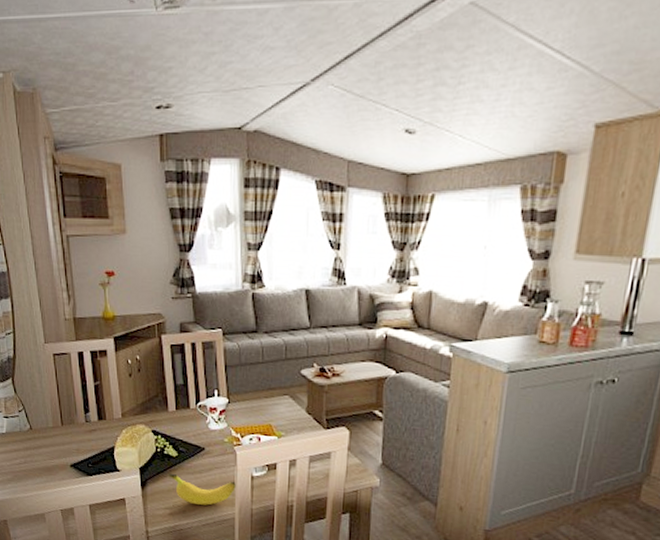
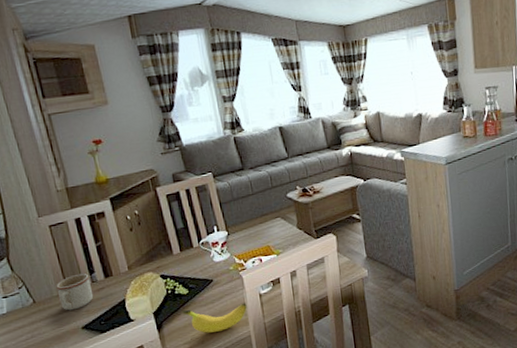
mug: none [52,409,85,446] -> present [56,273,94,311]

